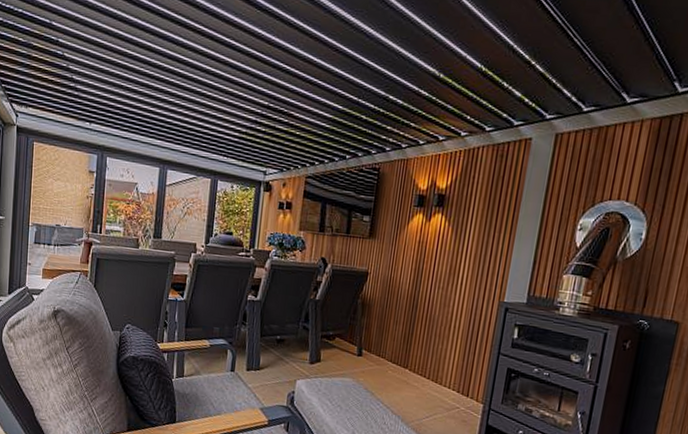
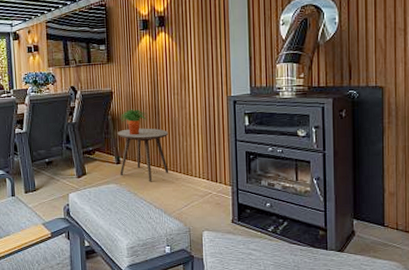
side table: none [359,318,424,383] -> present [117,128,169,182]
potted plant: none [371,296,404,327] -> present [120,109,148,135]

